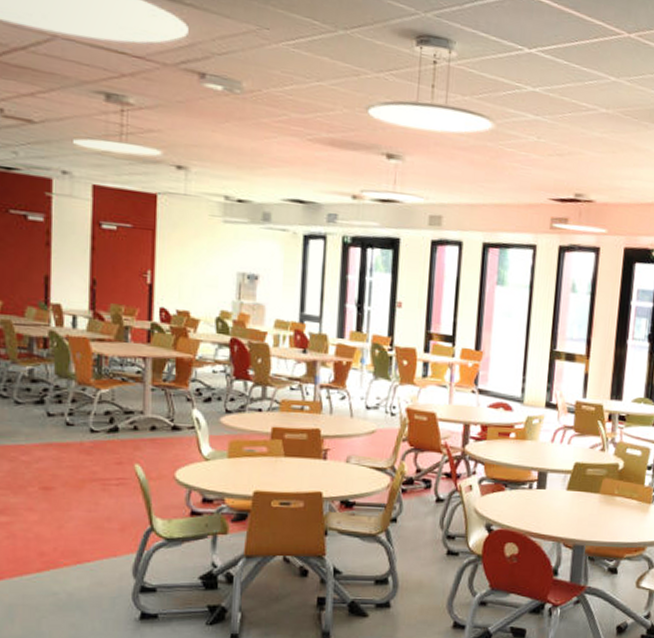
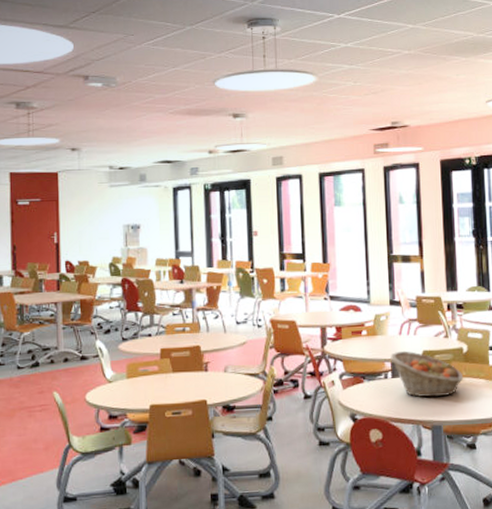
fruit basket: none [538,460,615,515] -> present [390,350,464,398]

